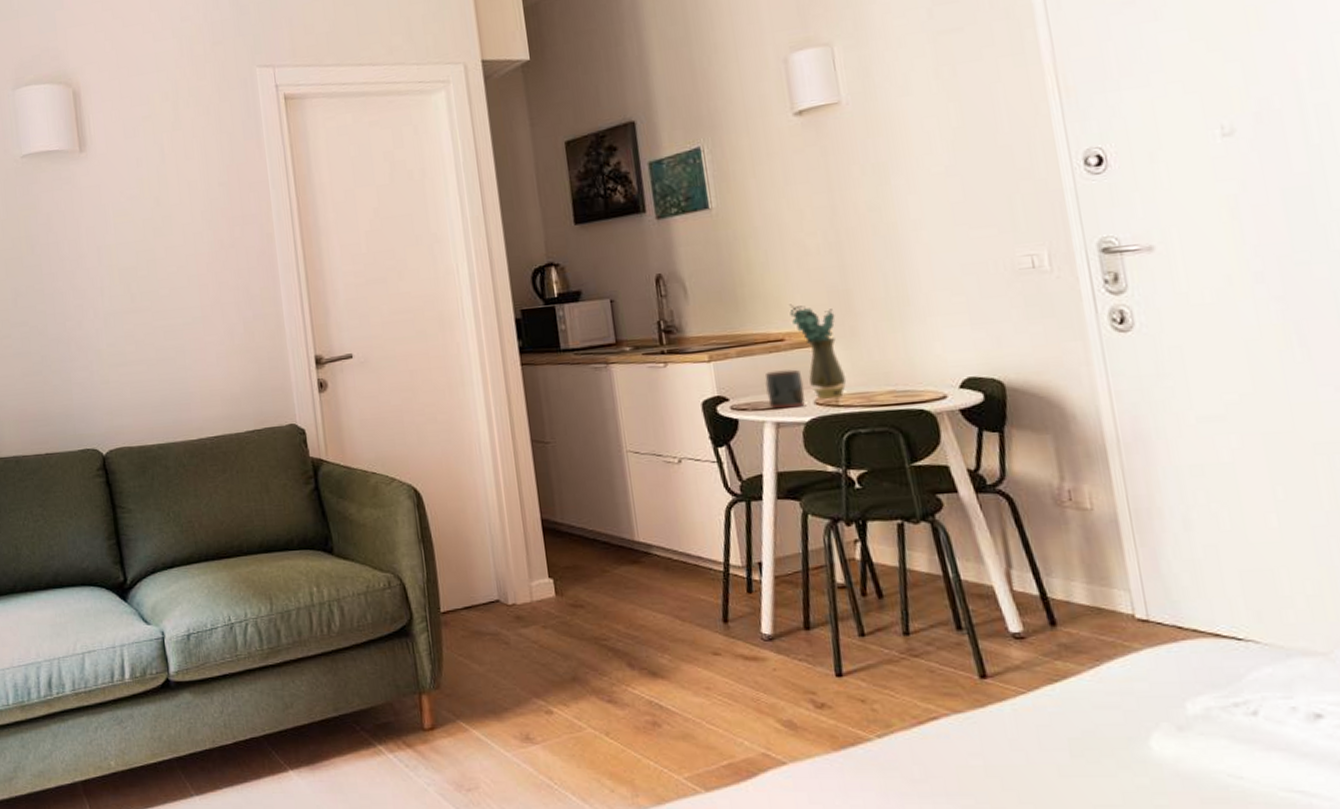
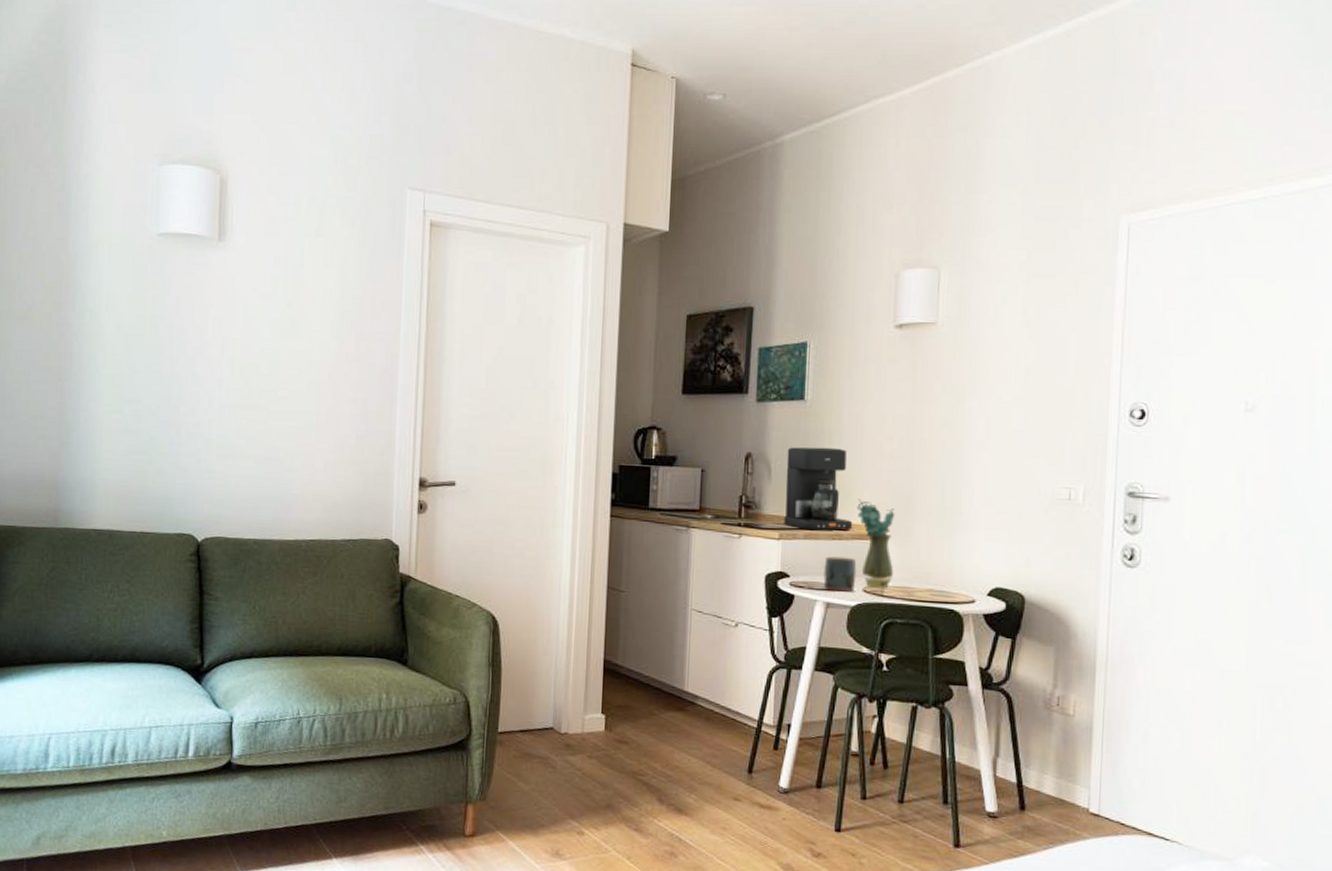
coffee maker: none [700,253,789,348] -> present [784,447,852,531]

